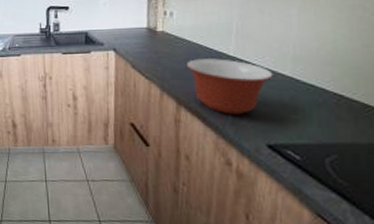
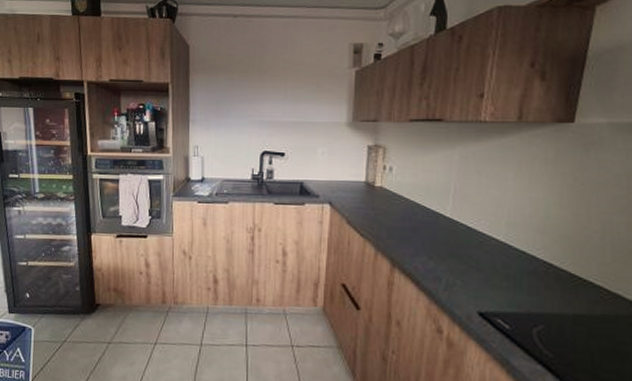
mixing bowl: present [186,58,273,115] -> none [402,218,487,280]

